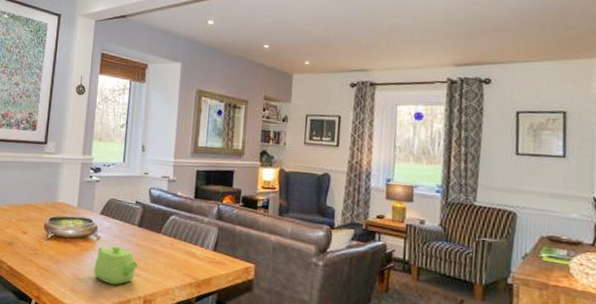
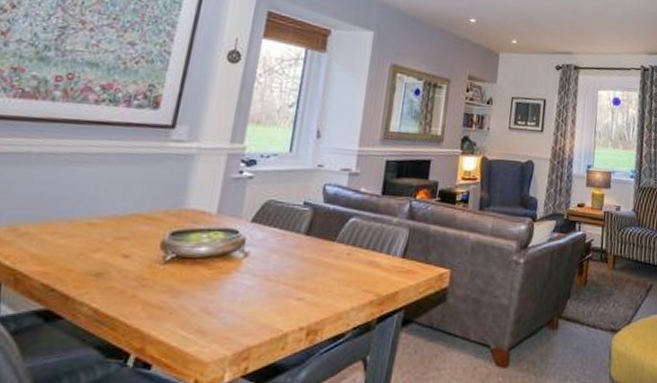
teapot: present [94,245,139,285] -> none [235,262,303,317]

